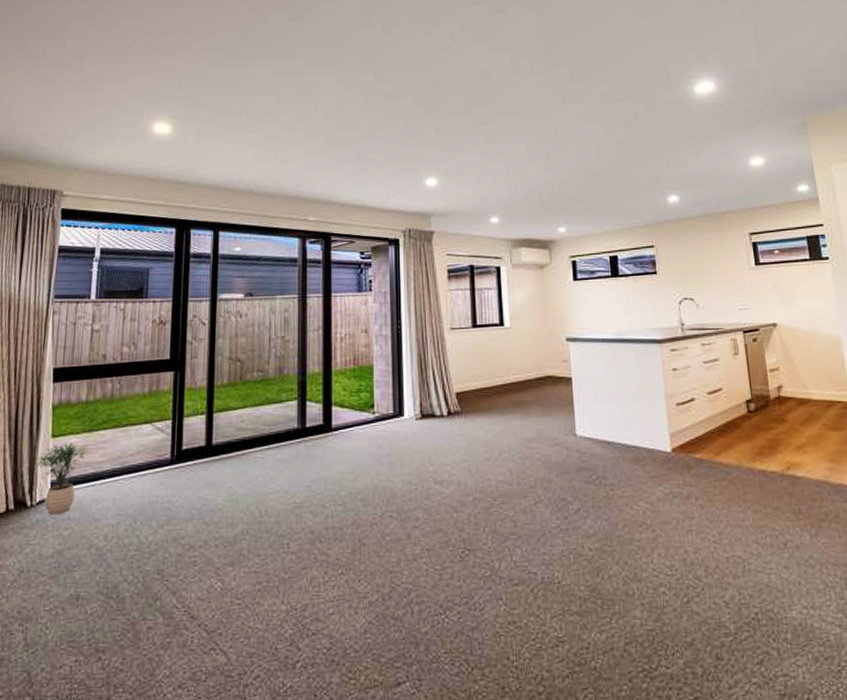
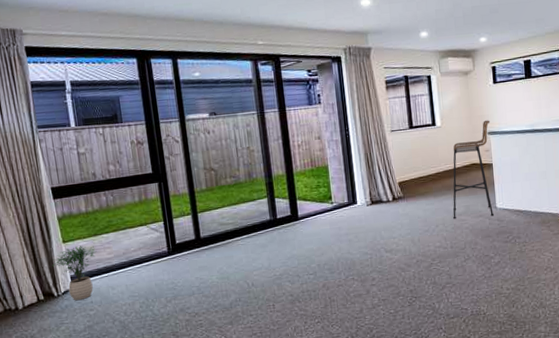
bar stool: none [521,323,574,447] -> present [453,120,495,219]

